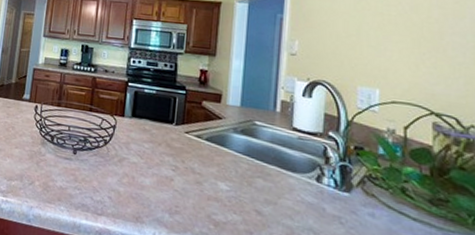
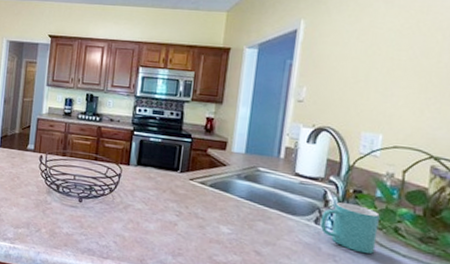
mug: none [322,159,384,217] -> present [320,202,380,254]

